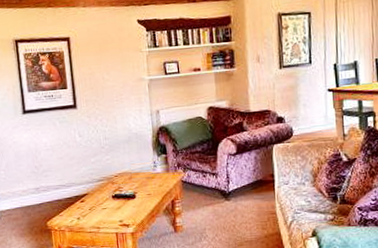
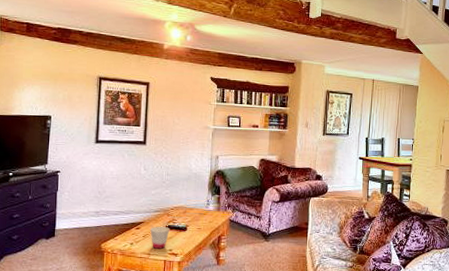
cup: none [96,196,117,221] -> present [150,227,170,249]

